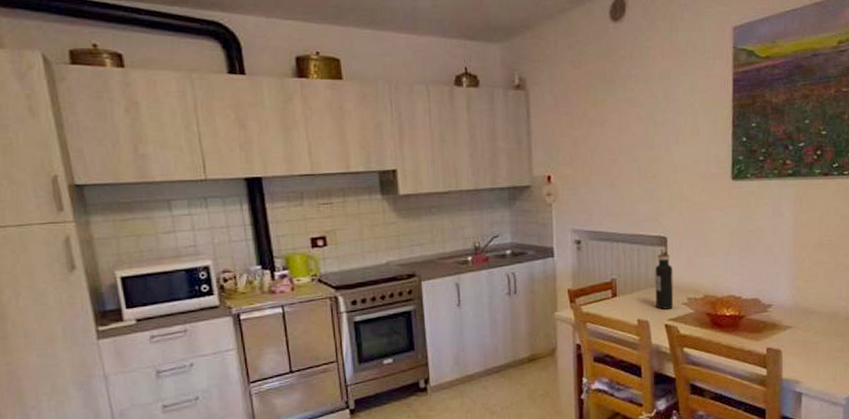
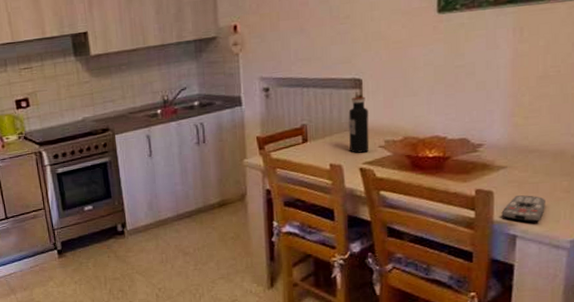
remote control: none [789,354,825,380] -> present [501,195,545,222]

